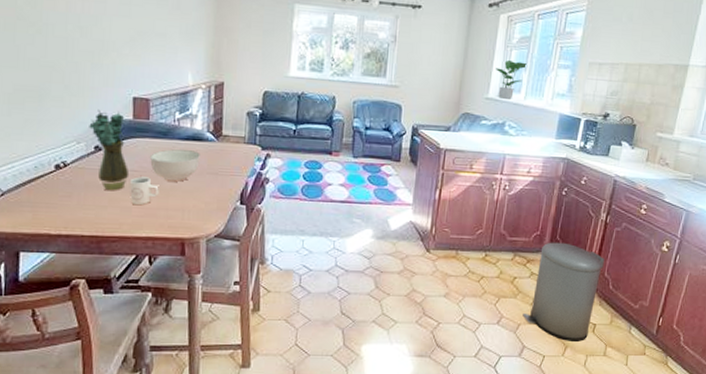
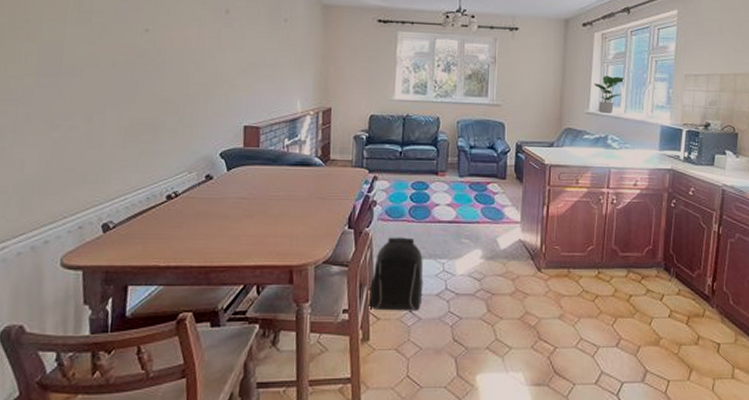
vase: present [89,109,130,191] -> none [201,139,239,220]
mug: present [129,177,159,206] -> none [238,204,268,234]
bowl: present [149,149,200,182] -> none [258,175,309,208]
backpack: none [260,214,314,285] -> present [369,237,424,311]
pedal bin: present [522,242,605,341] -> none [642,256,722,363]

